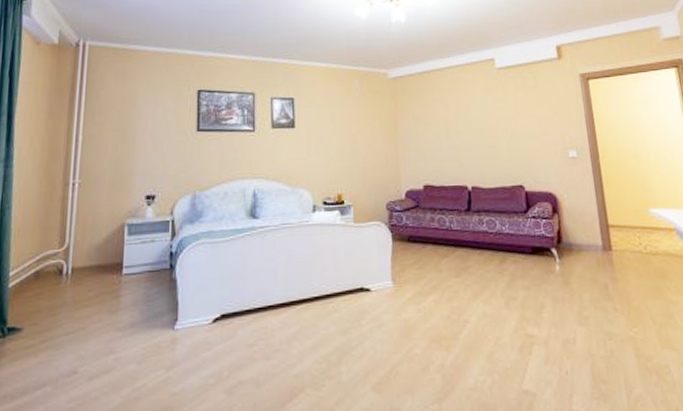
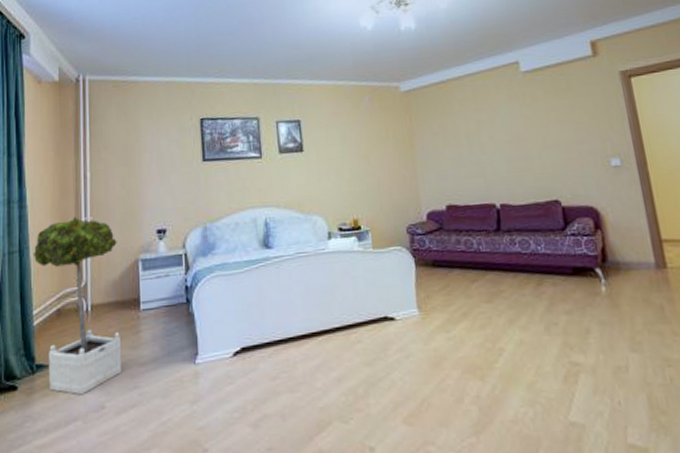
potted tree: none [14,179,104,360] -> present [33,217,122,396]

